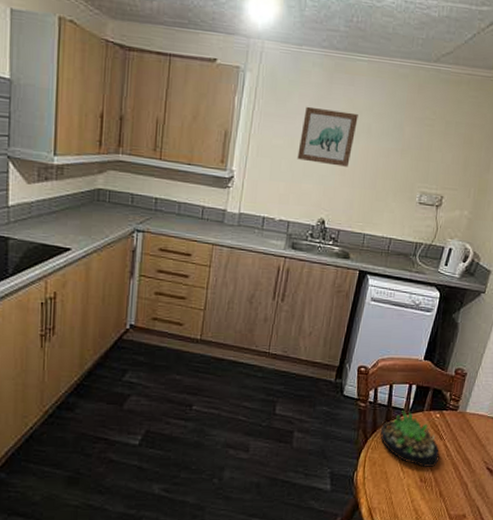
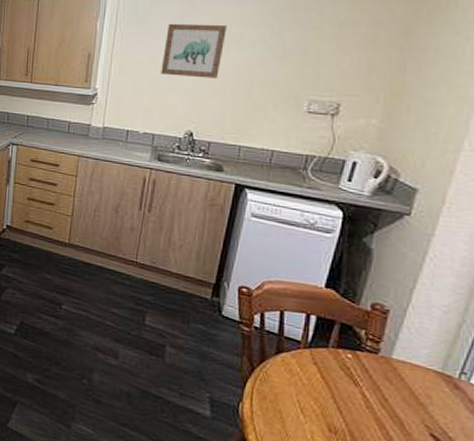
succulent plant: present [380,409,440,468] -> none [270,342,355,418]

